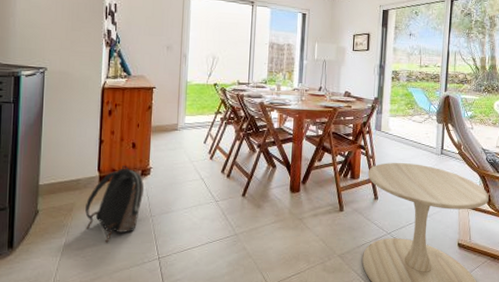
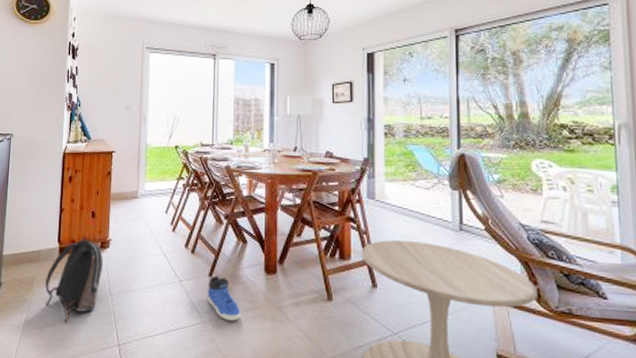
sneaker: none [240,196,269,231] -> present [207,276,242,321]

